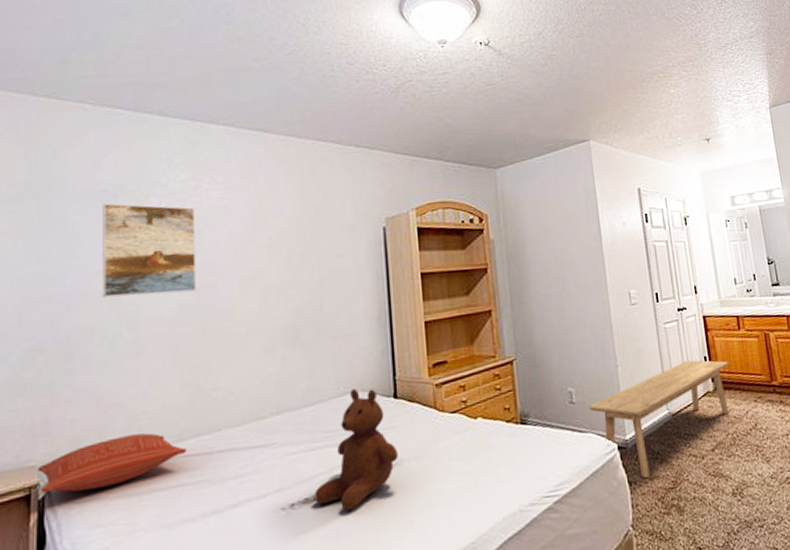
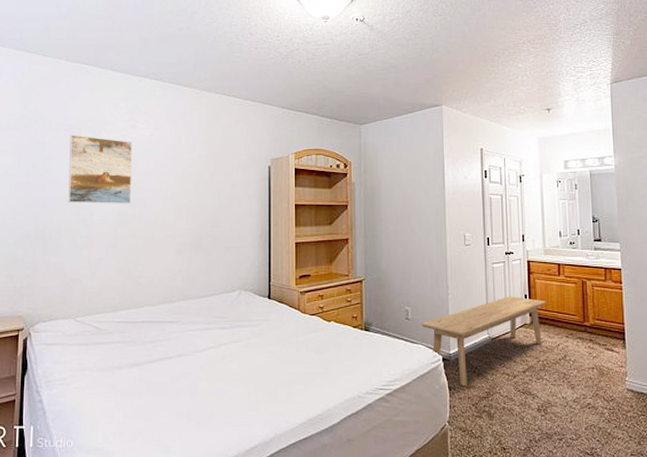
pillow: present [37,433,186,494] -> none [23,303,119,337]
teddy bear: present [313,389,398,511] -> none [205,288,268,377]

